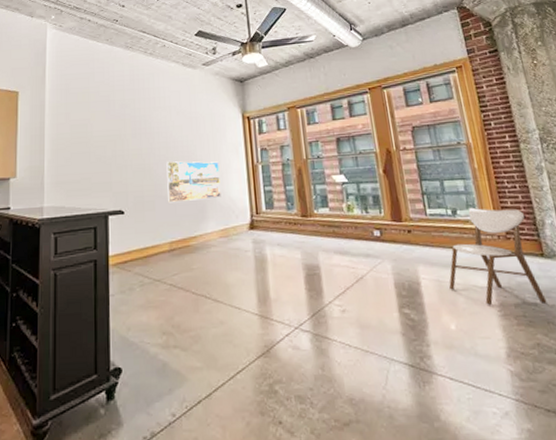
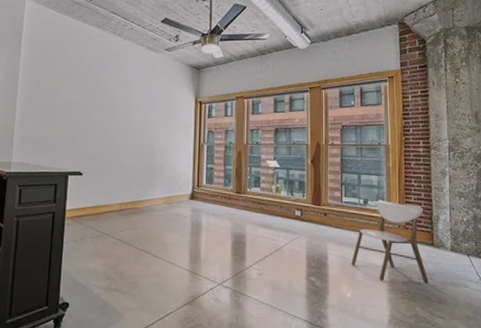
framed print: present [166,161,221,203] -> none [122,134,170,170]

